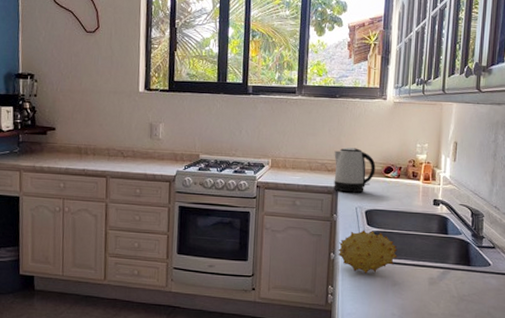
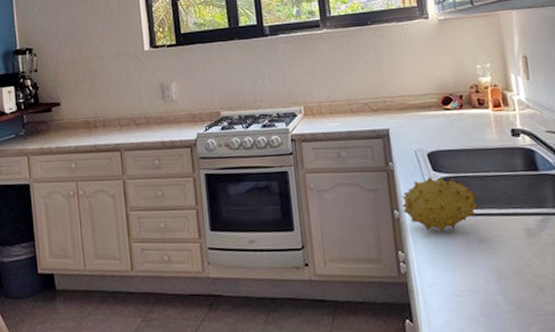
kettle: present [334,147,376,193] -> none [376,79,431,135]

